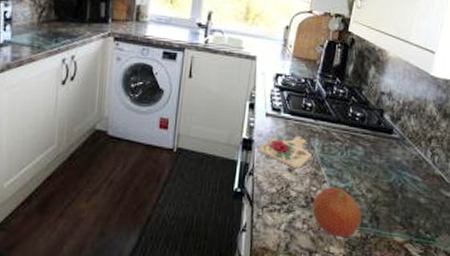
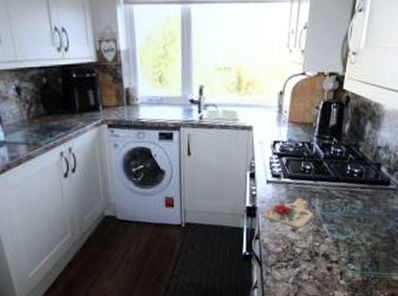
fruit: present [312,187,361,238] -> none [317,240,362,283]

